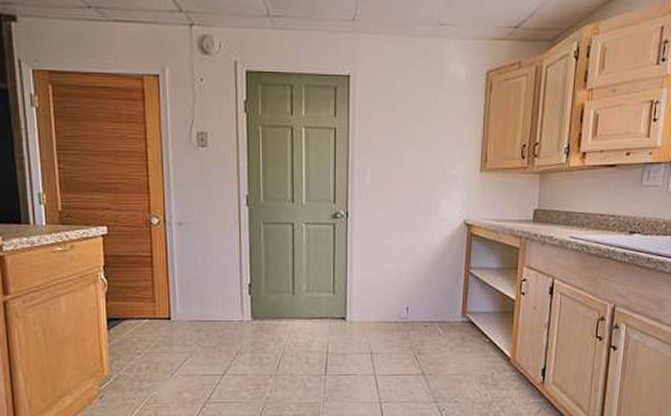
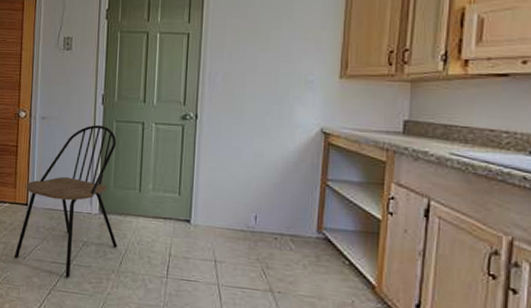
dining chair: none [159,229,273,389] -> present [14,125,118,278]

